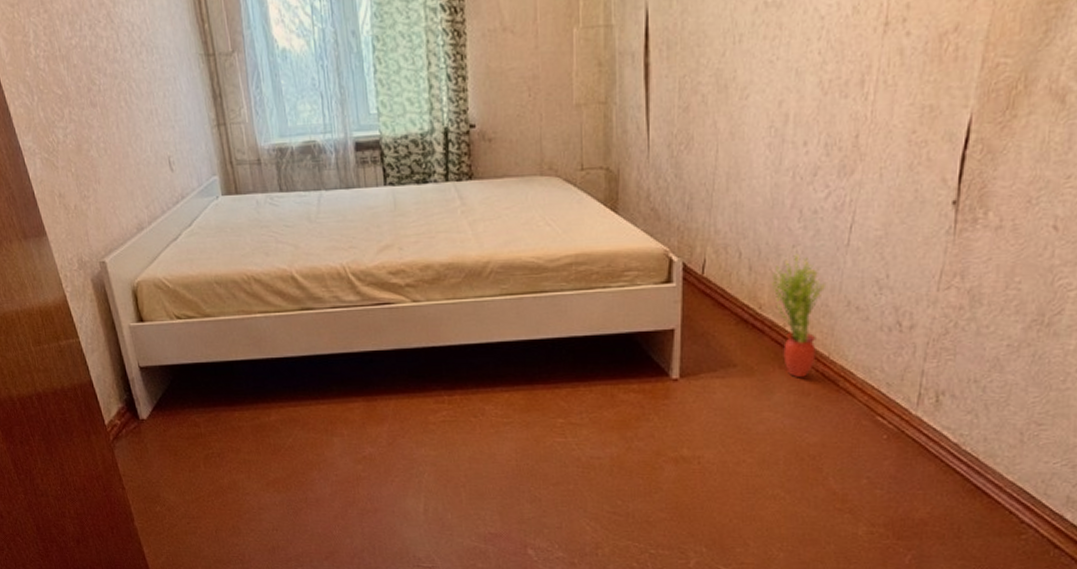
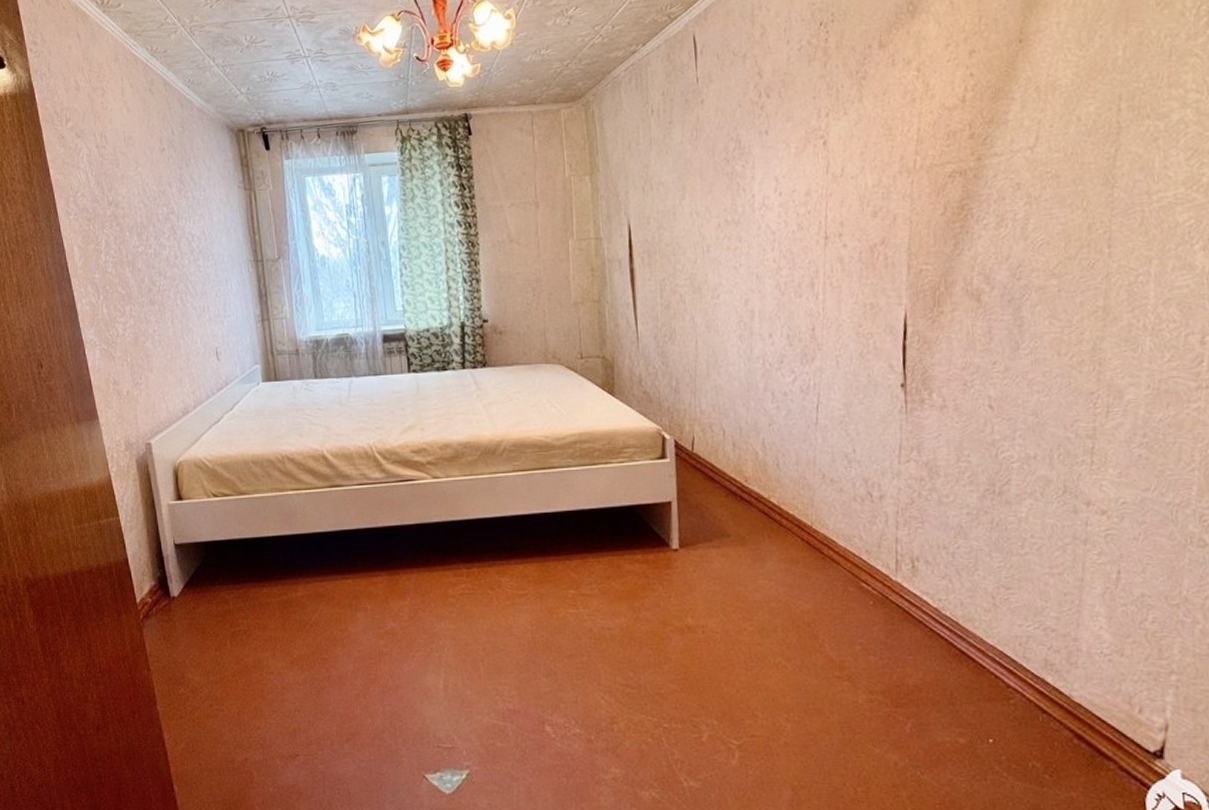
potted plant: present [771,254,825,377] -> none [753,431,801,546]

